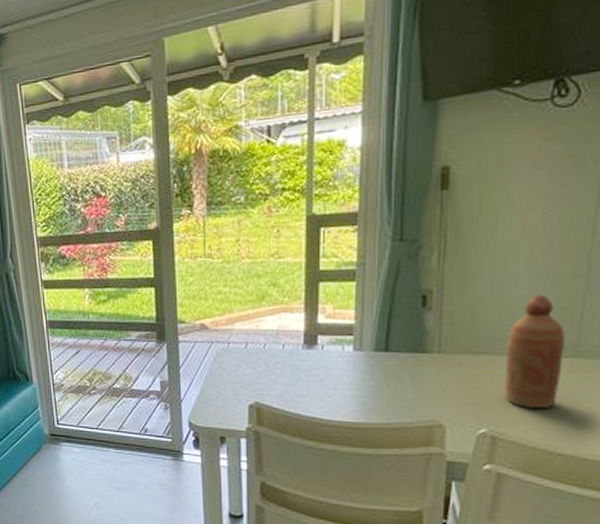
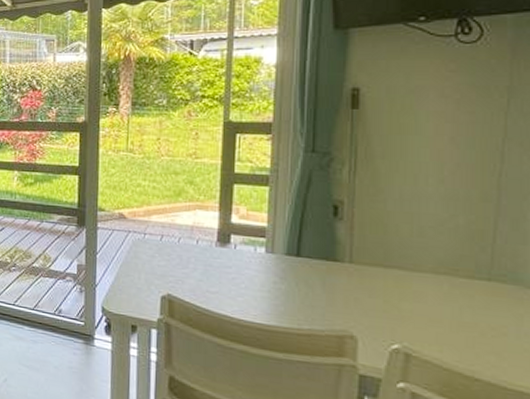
bottle: present [504,294,565,408] -> none [416,214,477,330]

